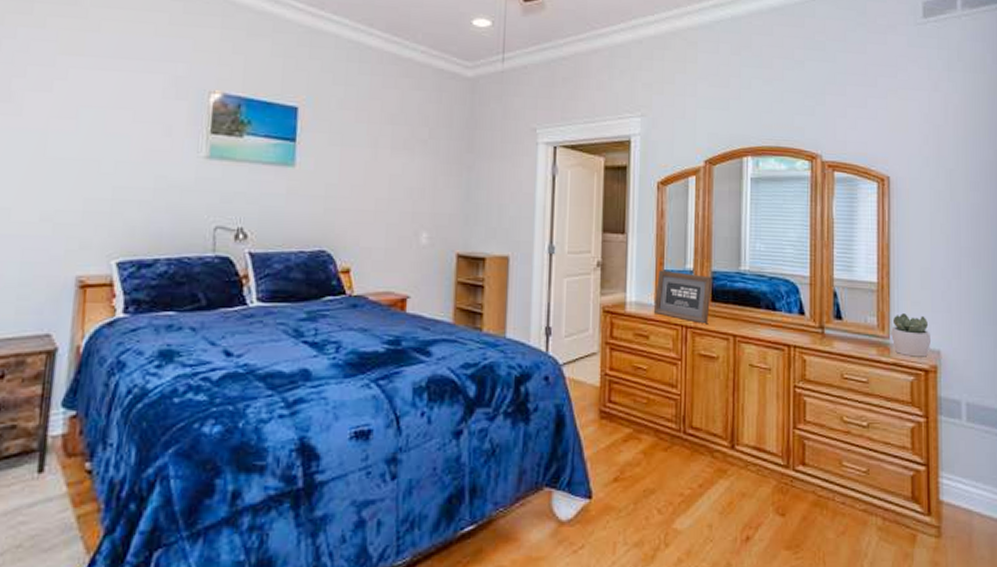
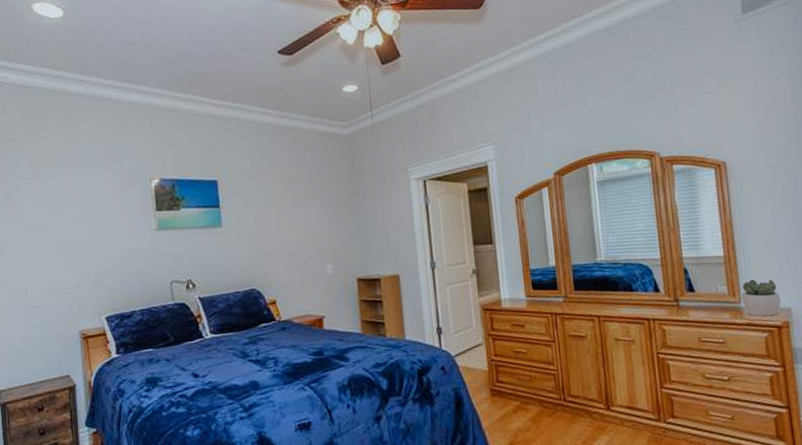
picture frame: present [655,270,712,325] -> none [525,269,574,310]

